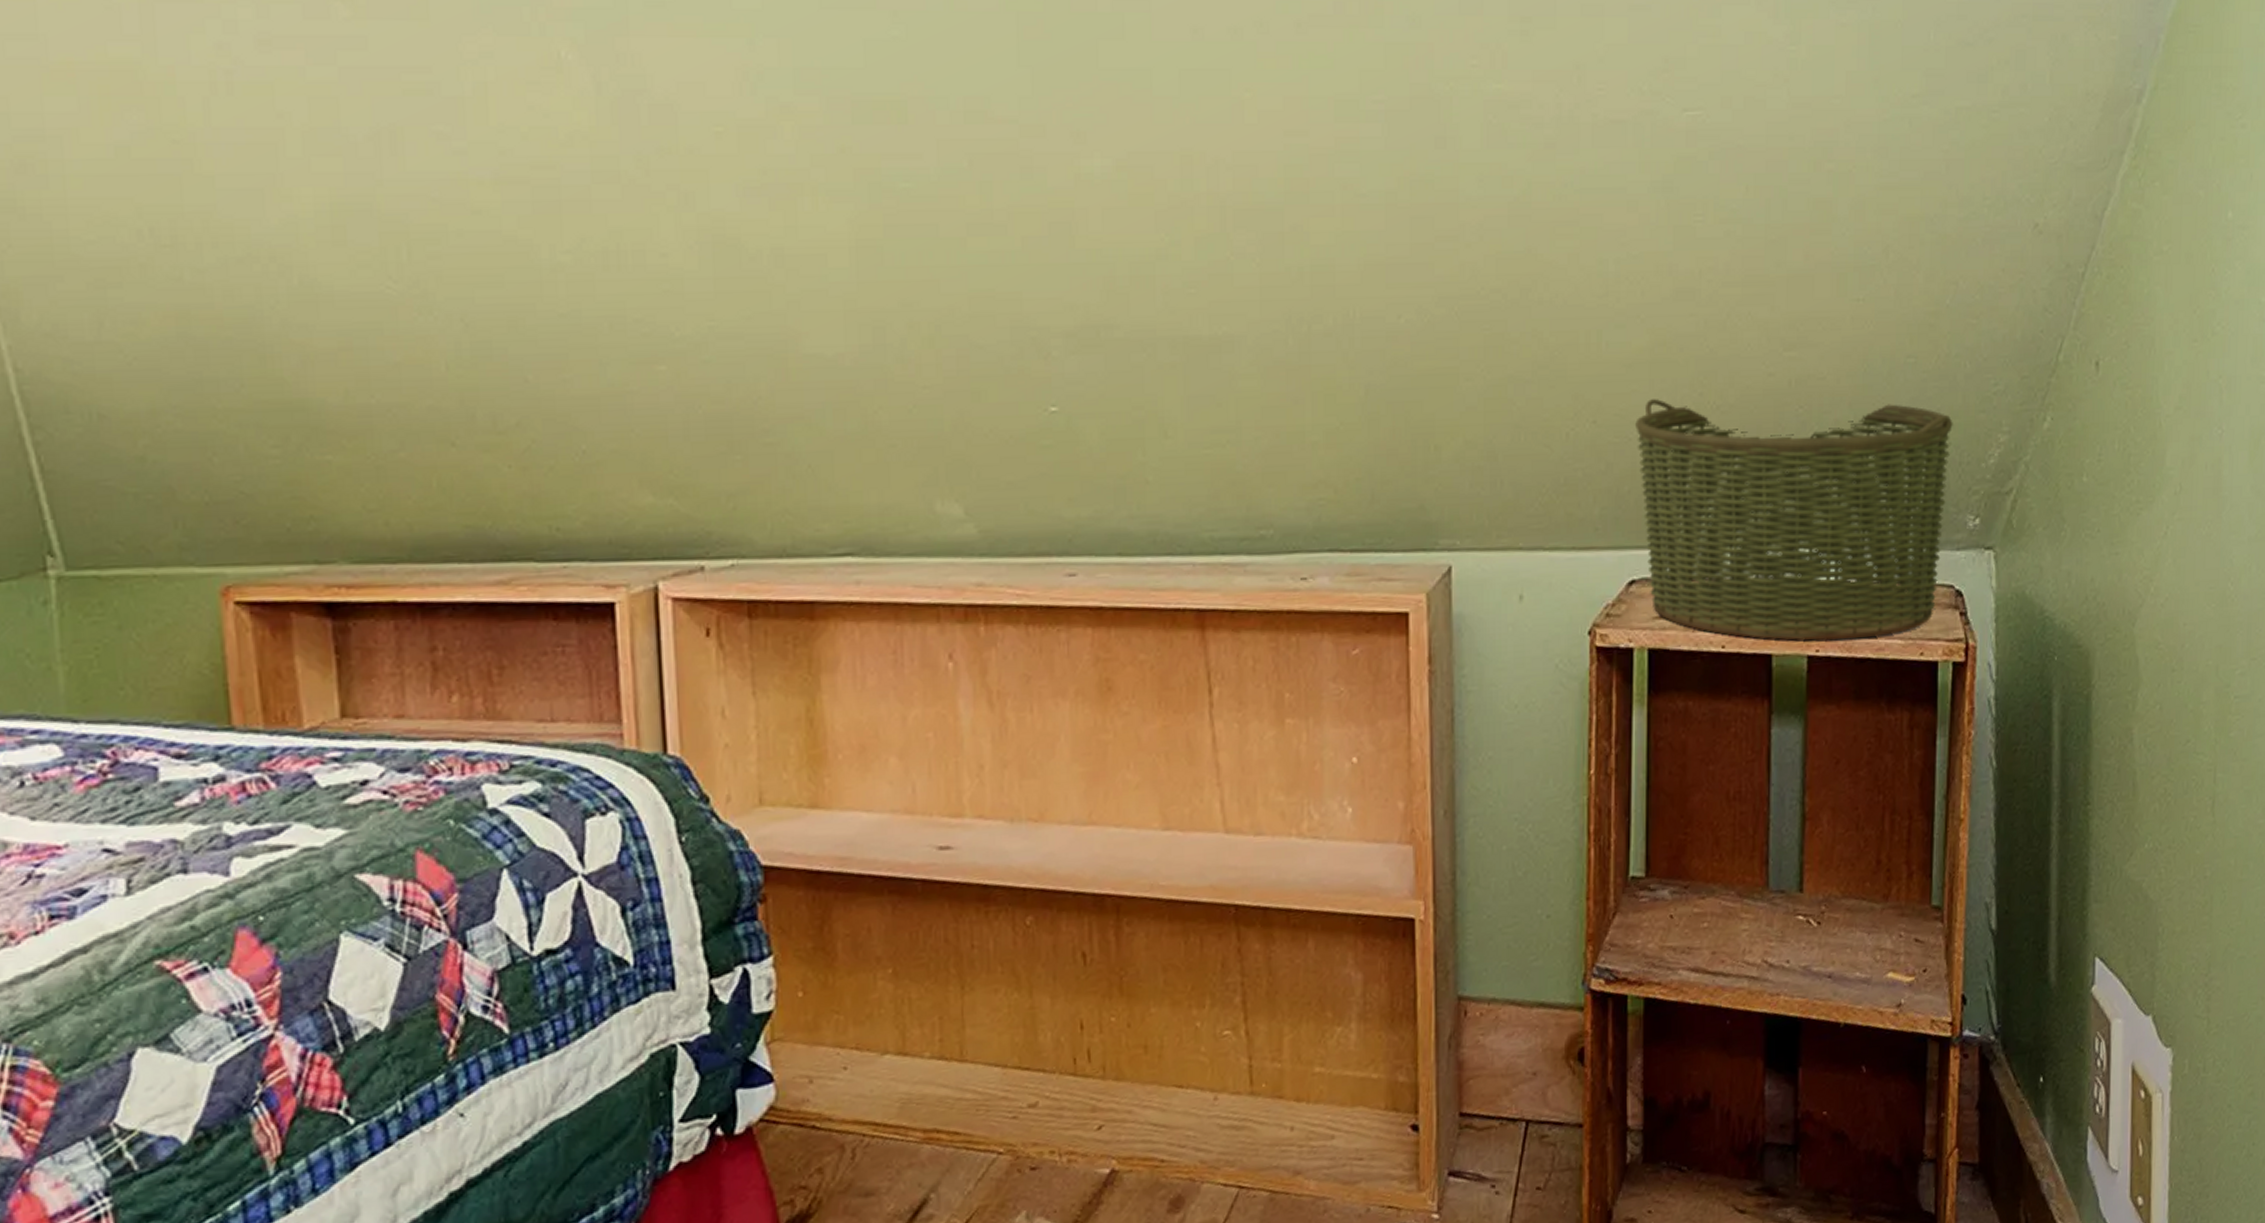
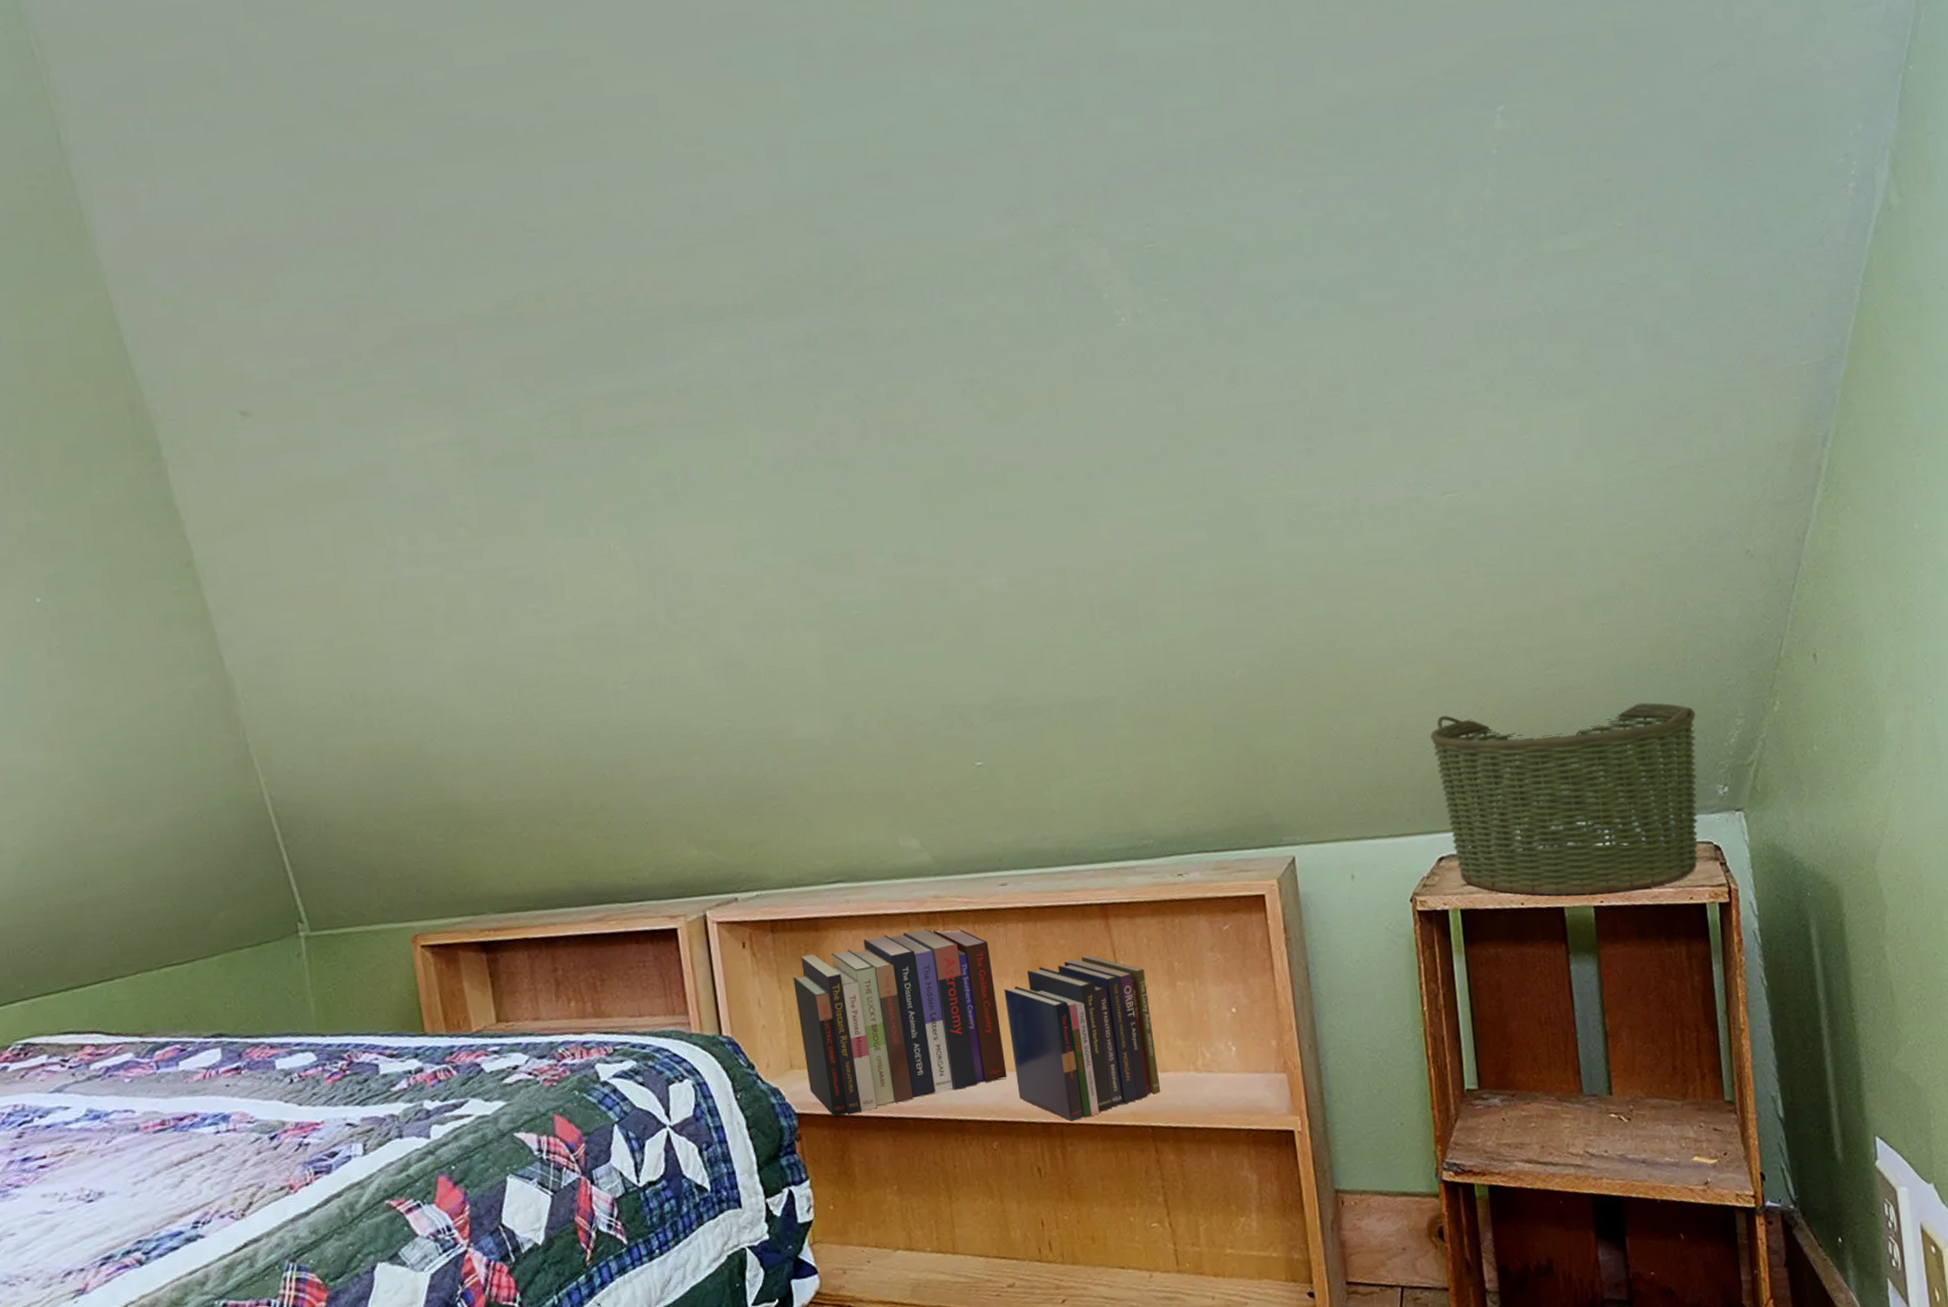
books: none [773,625,1053,874] -> present [793,927,1007,1117]
books: none [1059,676,1252,894] -> present [1004,954,1161,1121]

